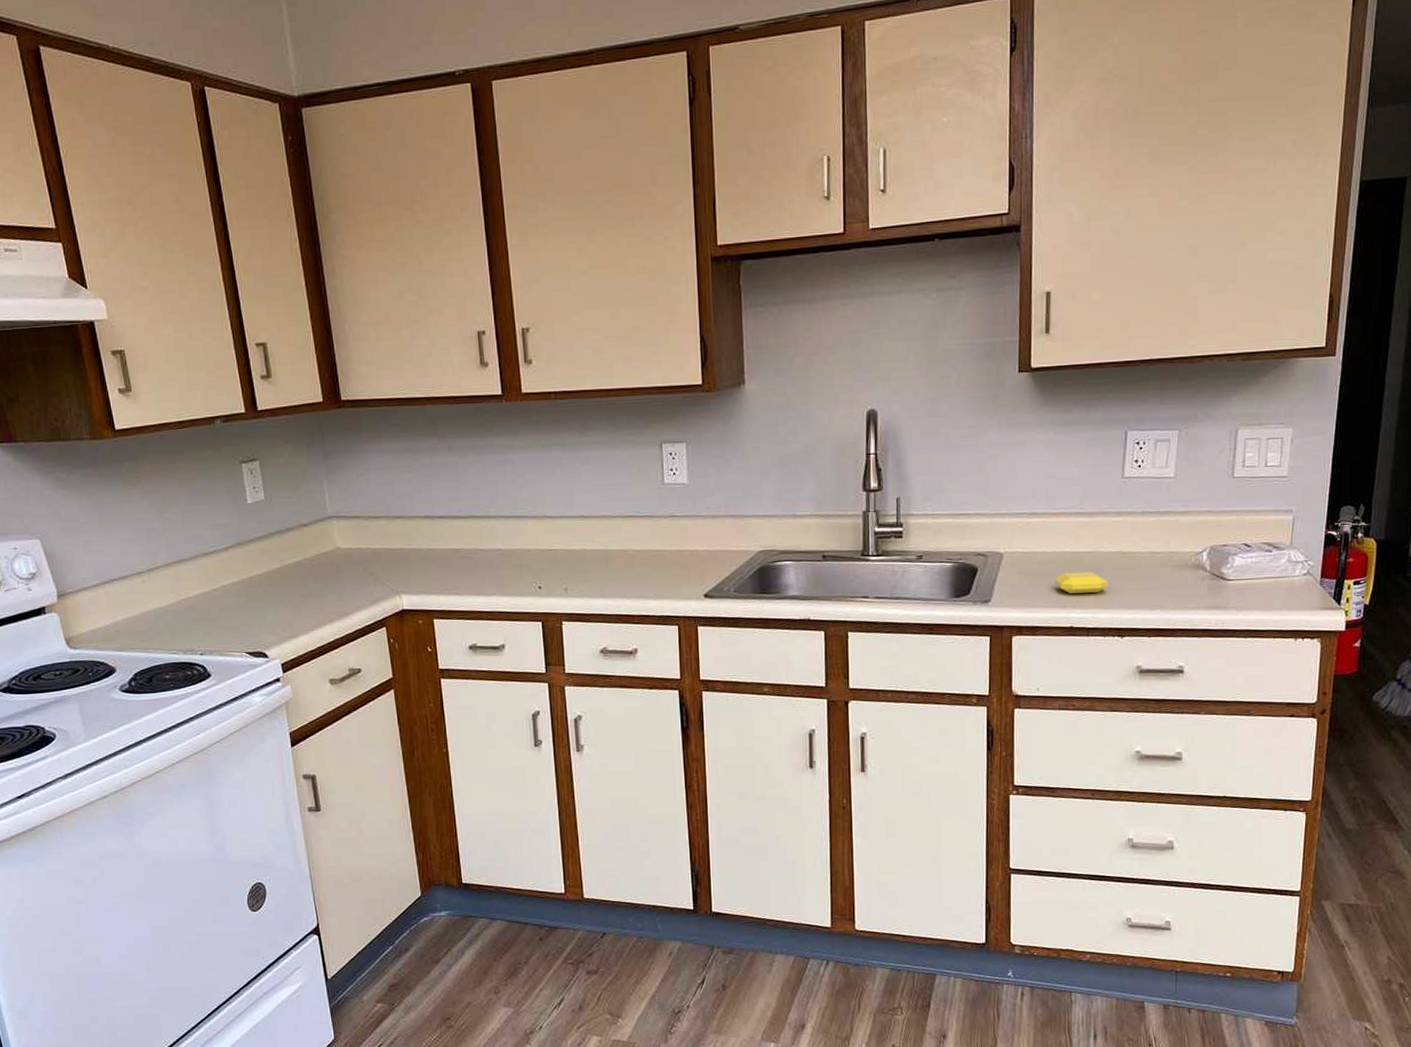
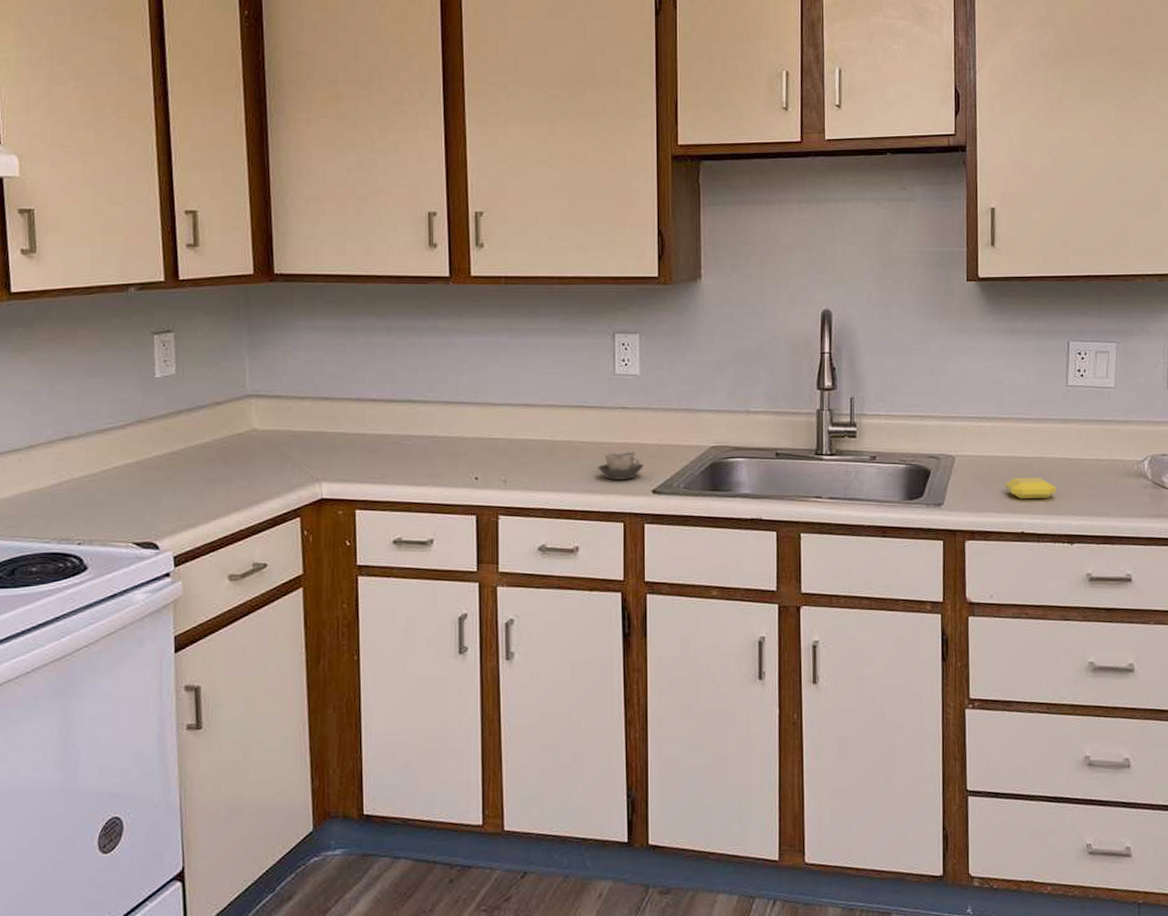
cup: none [652,558,695,586] -> present [598,451,644,480]

